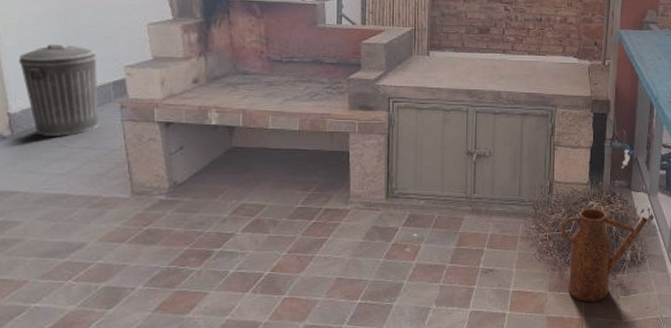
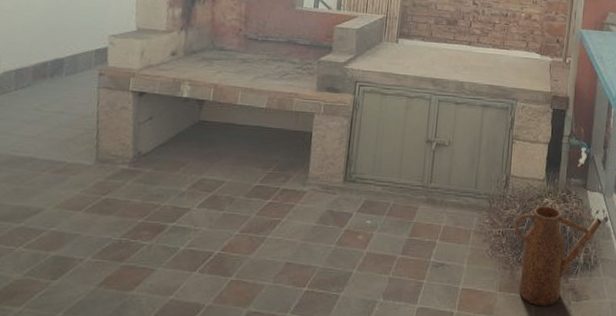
trash can: present [18,44,99,136] -> none [10,10,84,100]

